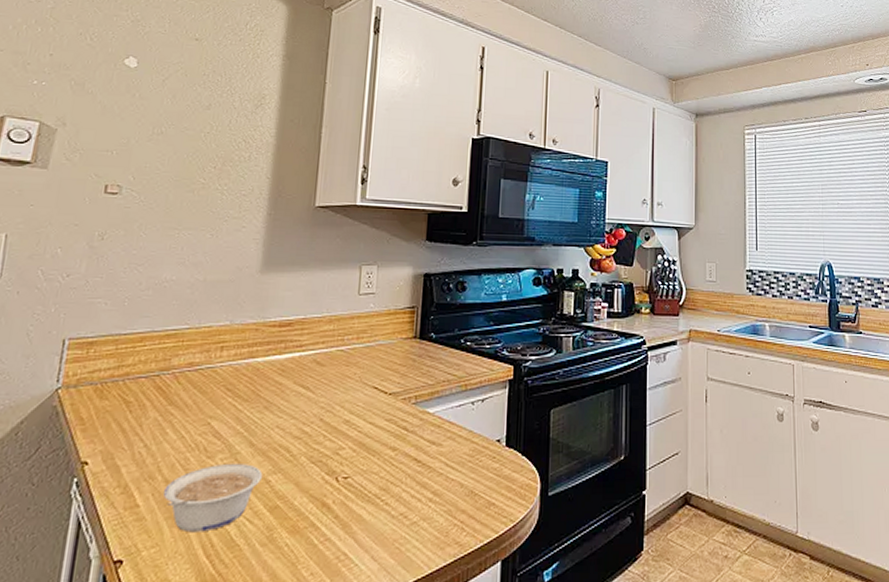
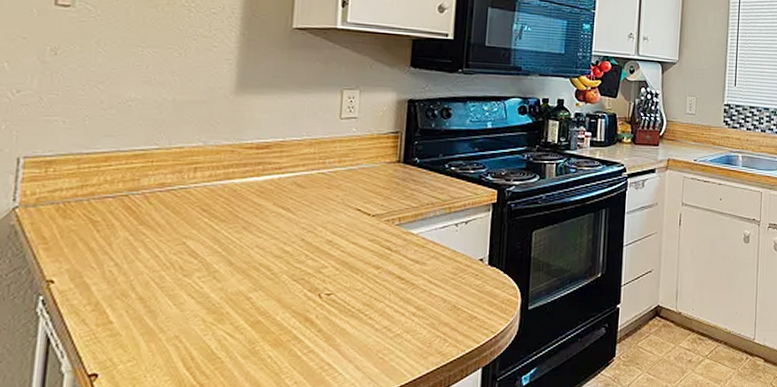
legume: present [162,463,263,533] -> none [137,280,243,347]

